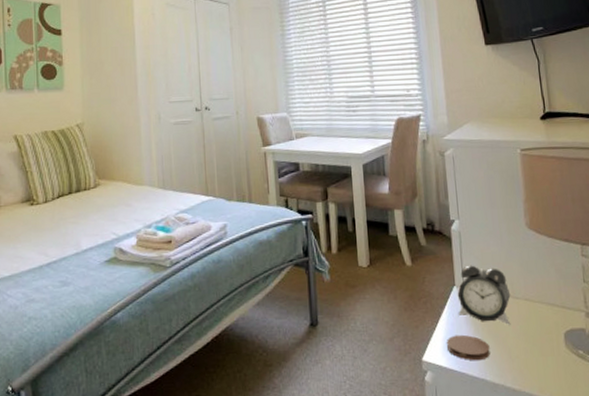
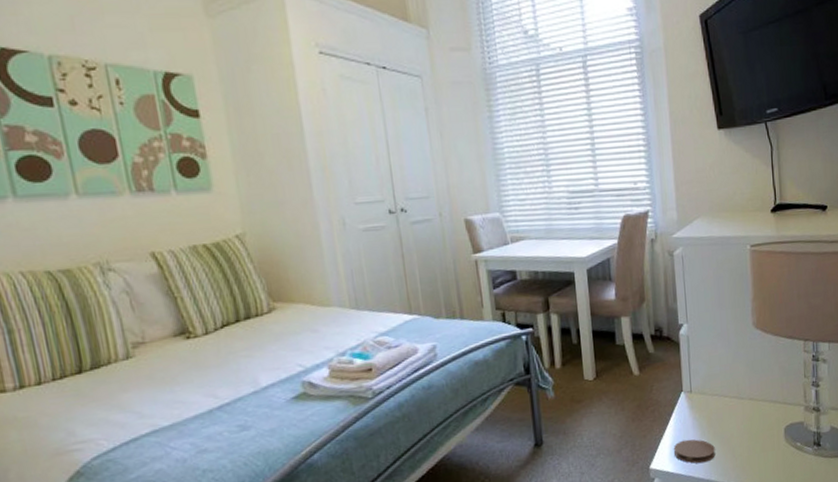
alarm clock: present [457,265,511,325] -> none [685,369,736,425]

